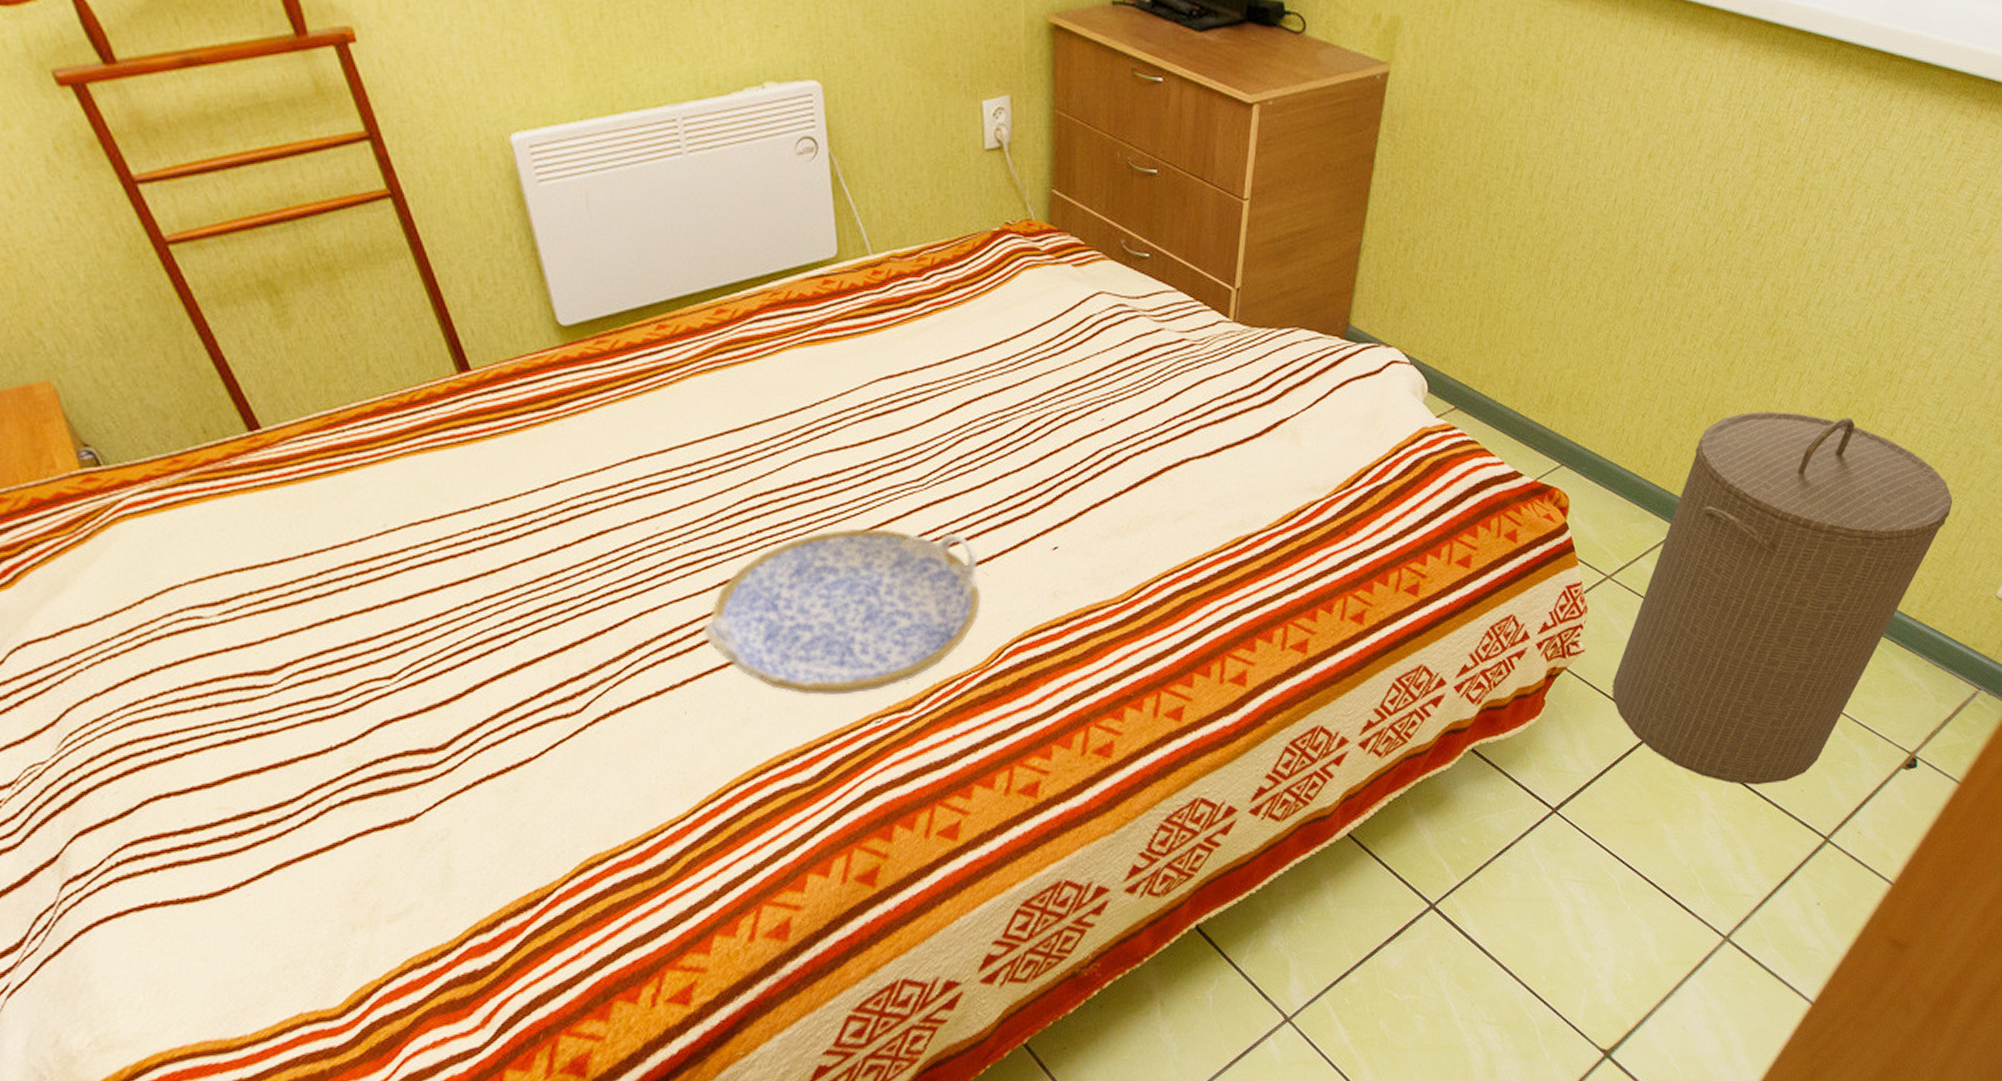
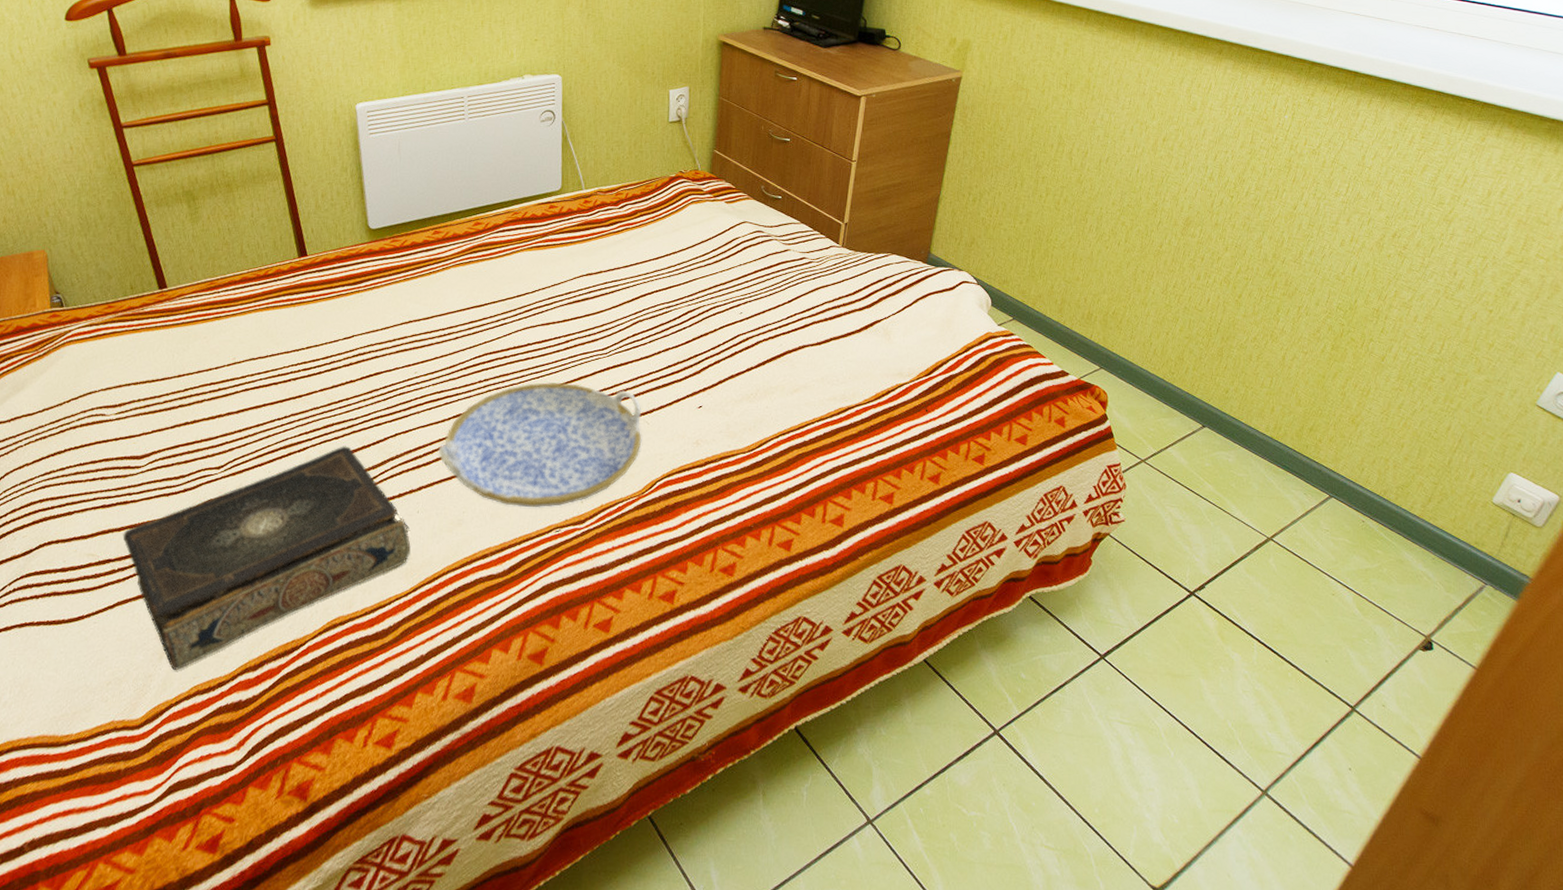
book: none [264,634,682,942] -> present [122,446,411,670]
laundry hamper: present [1613,412,1953,785] -> none [1150,335,1443,652]

